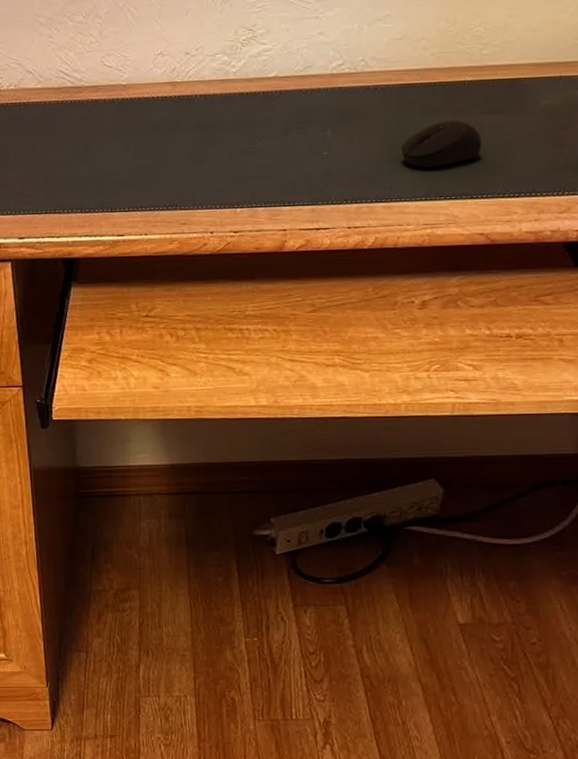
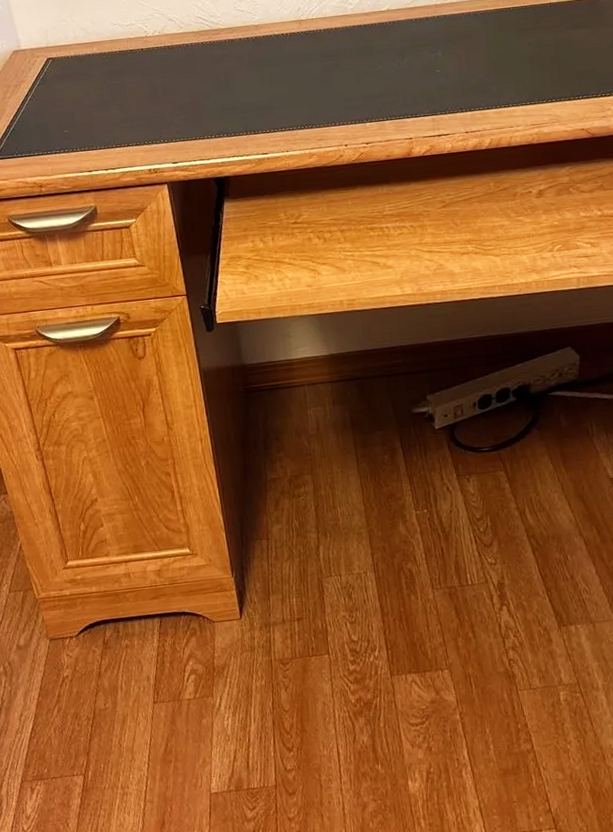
computer mouse: present [401,119,482,168] -> none [503,35,573,77]

